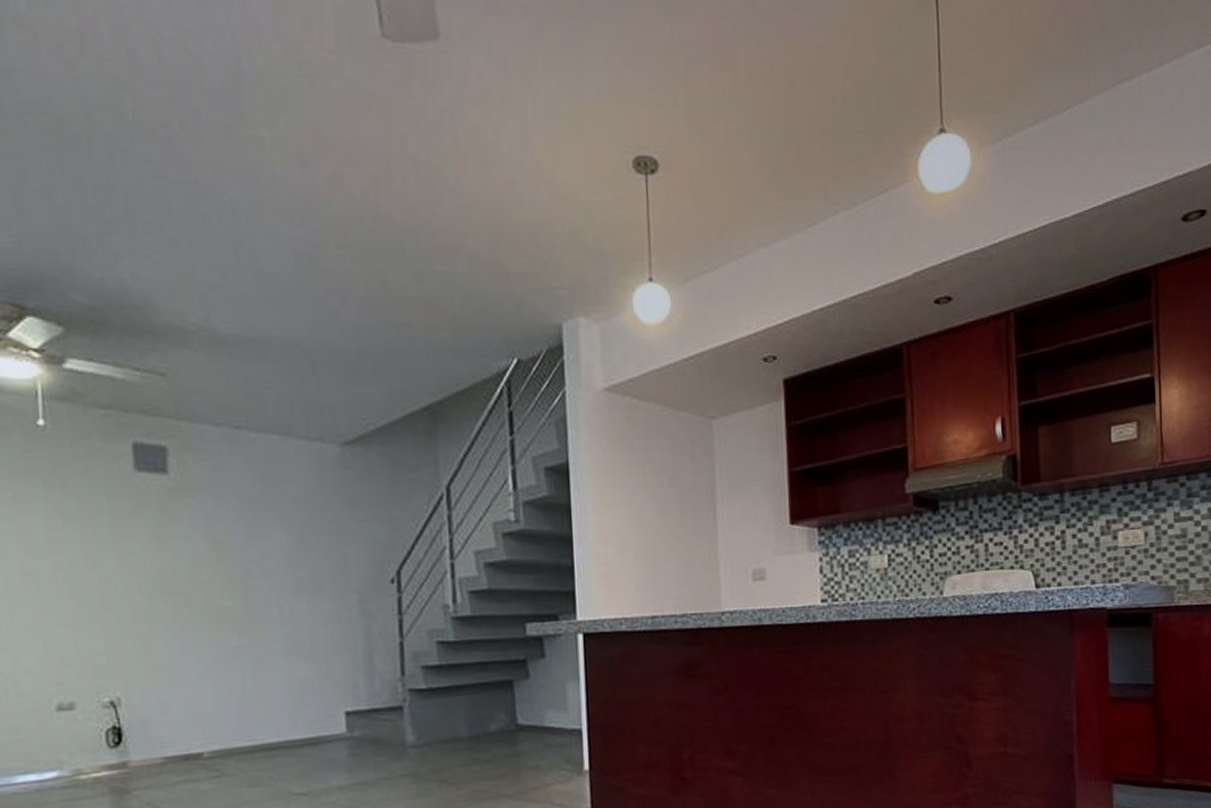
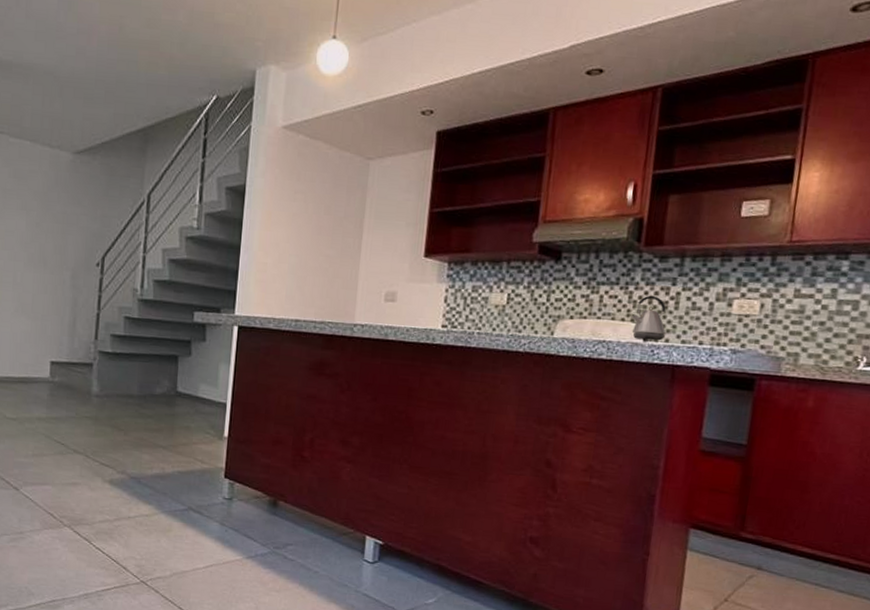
kettle: none [1020,537,1058,587] -> present [631,295,667,341]

